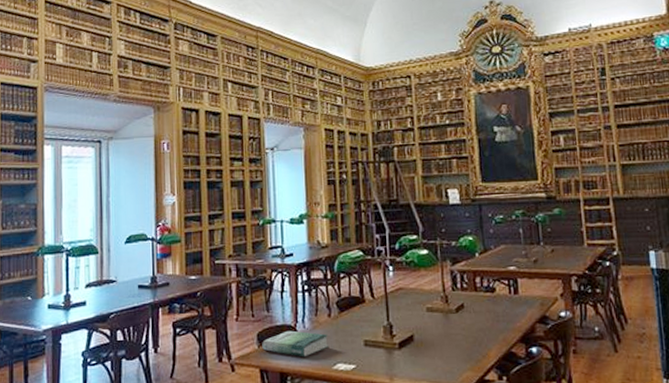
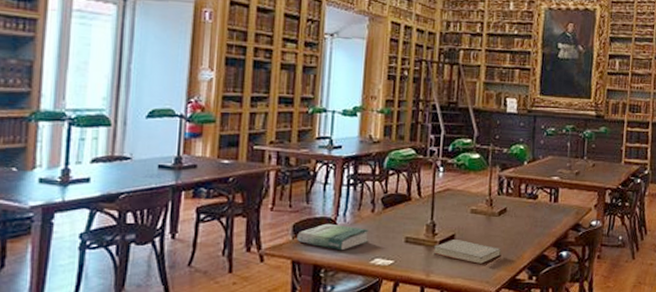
book: none [394,339,464,365] -> present [434,238,501,264]

